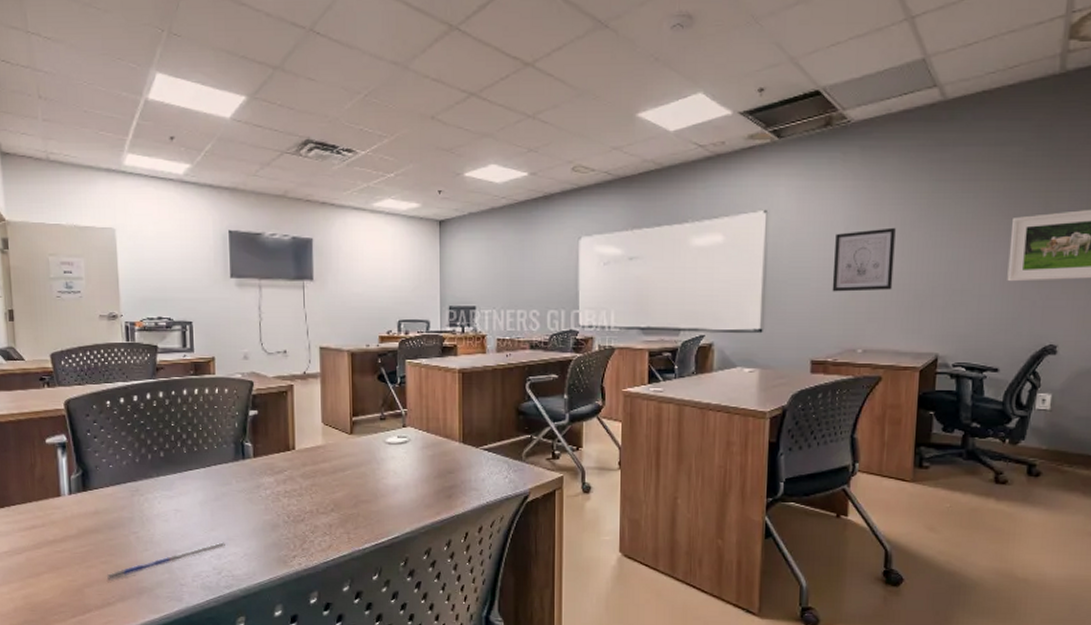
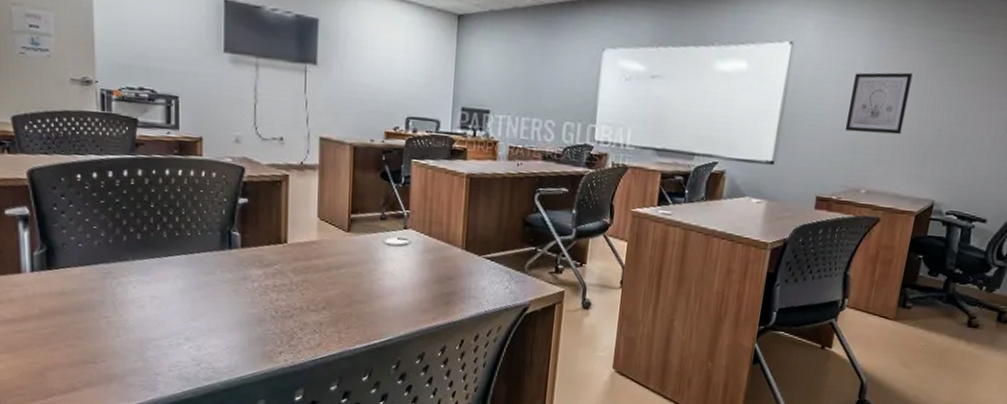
pen: present [107,542,227,581] -> none [73,333,207,365]

